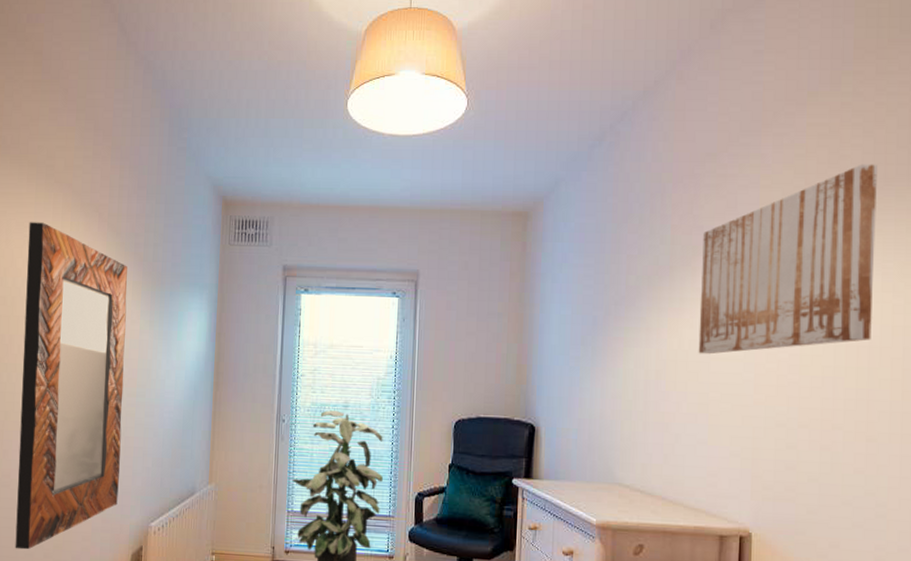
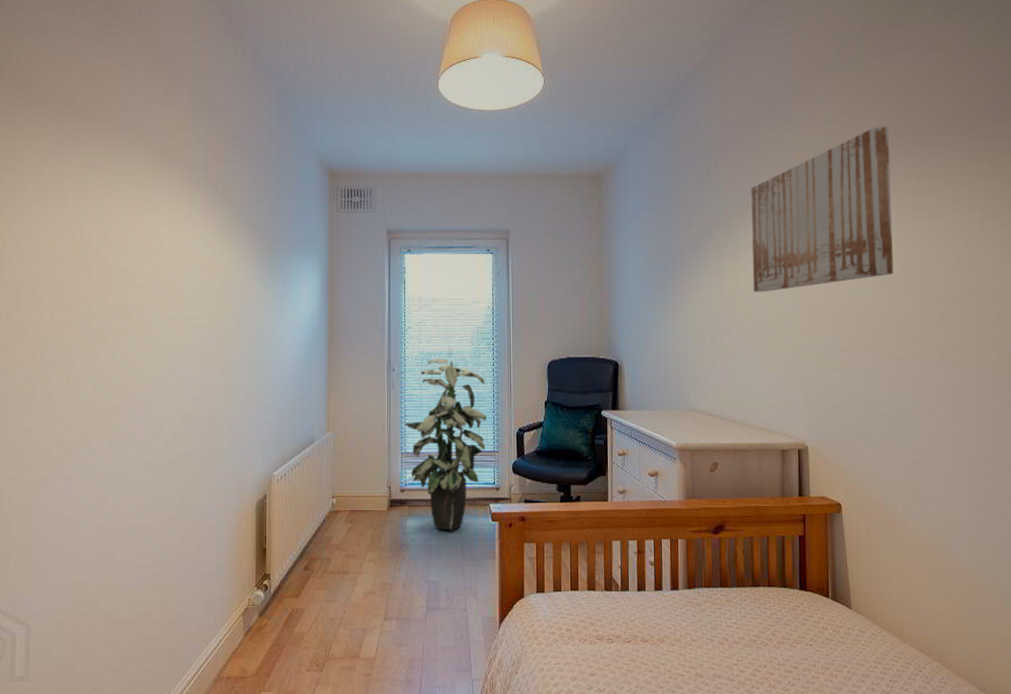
home mirror: present [15,222,127,550] -> none [143,197,243,506]

